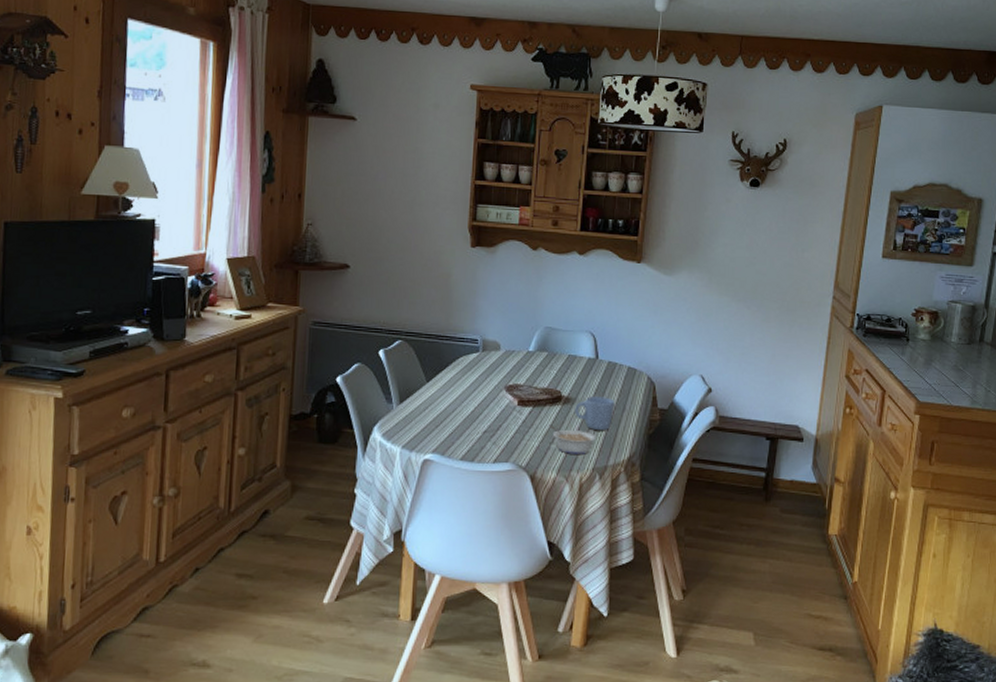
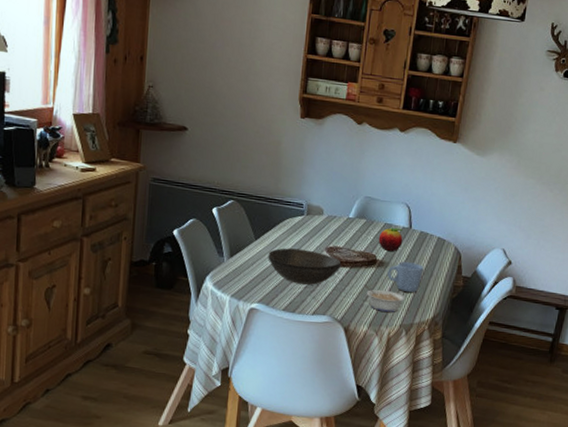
bowl: none [441,389,523,429] -> present [268,248,341,285]
fruit: none [562,359,590,385] -> present [378,227,403,251]

